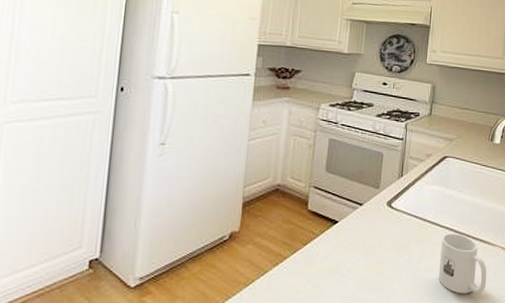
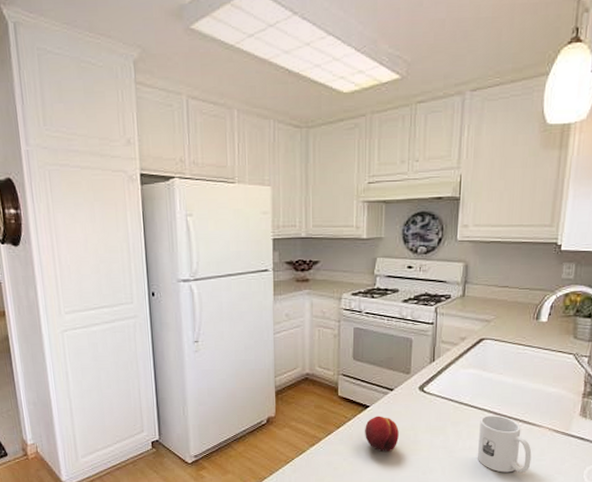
fruit: none [331,232,366,272] -> present [365,416,399,452]

